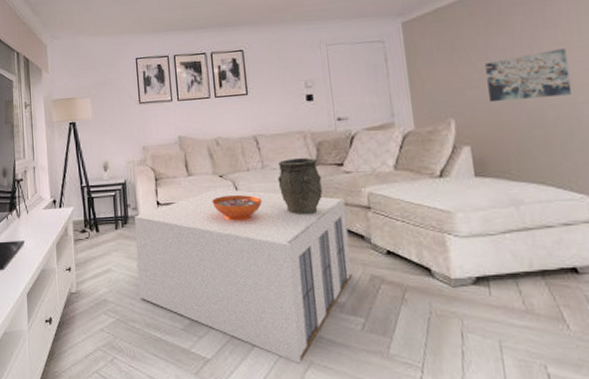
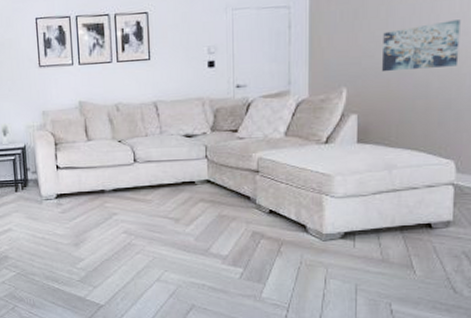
coffee table: present [134,188,352,364] -> none [33,153,237,307]
decorative bowl: present [212,194,262,221] -> none [110,159,159,184]
vase: present [277,157,323,214] -> none [174,123,217,178]

